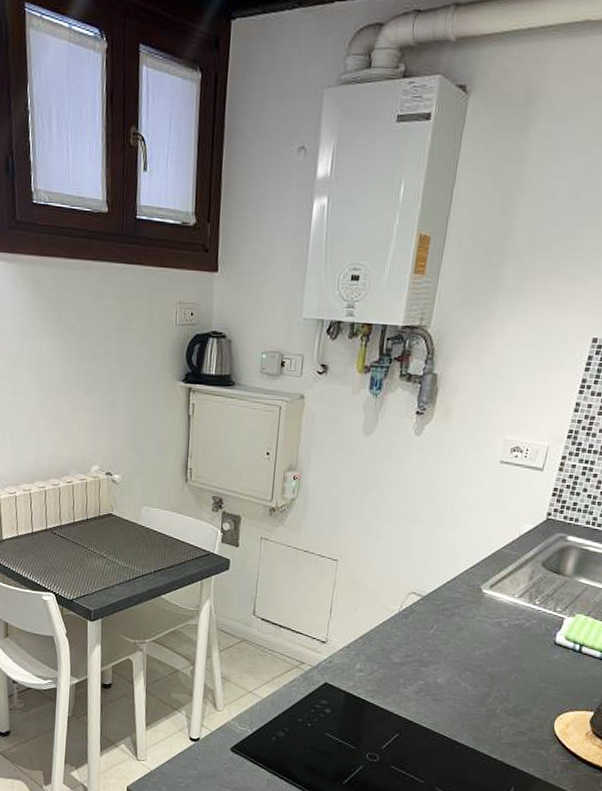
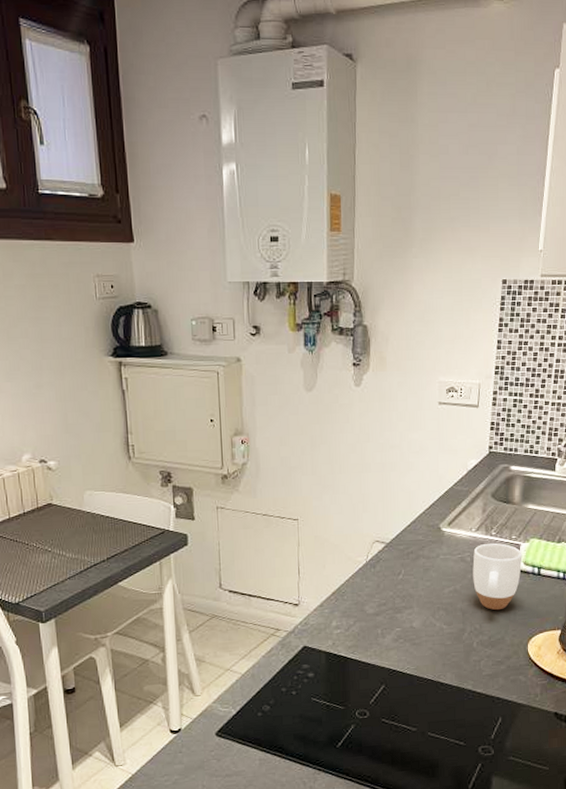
mug: none [507,611,565,681] -> present [473,543,523,611]

